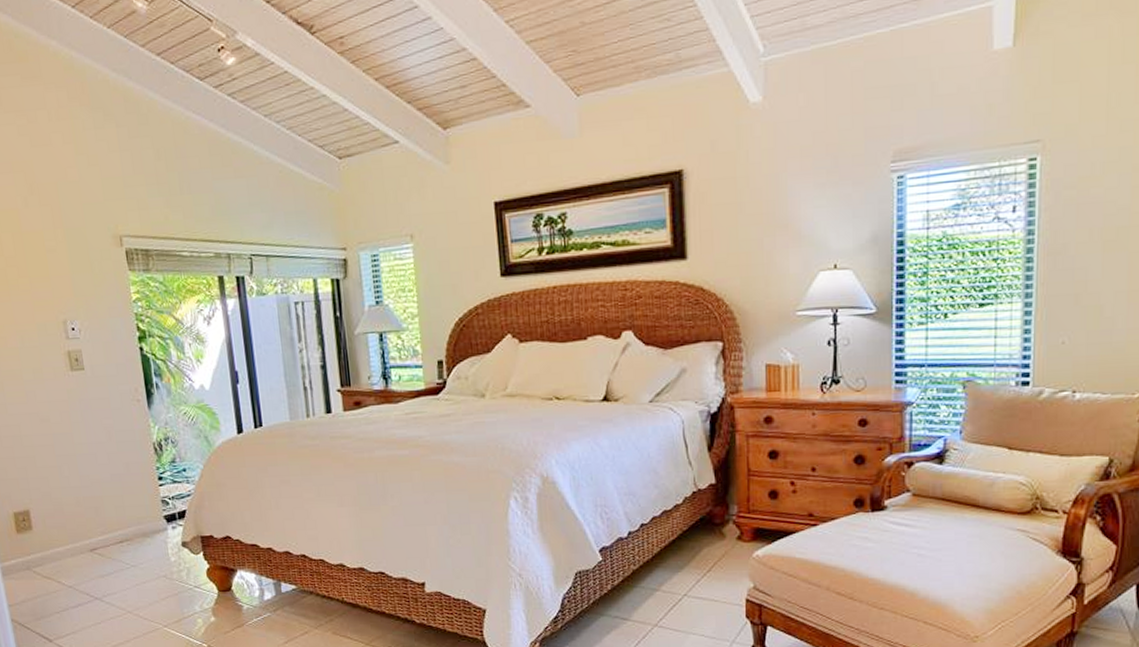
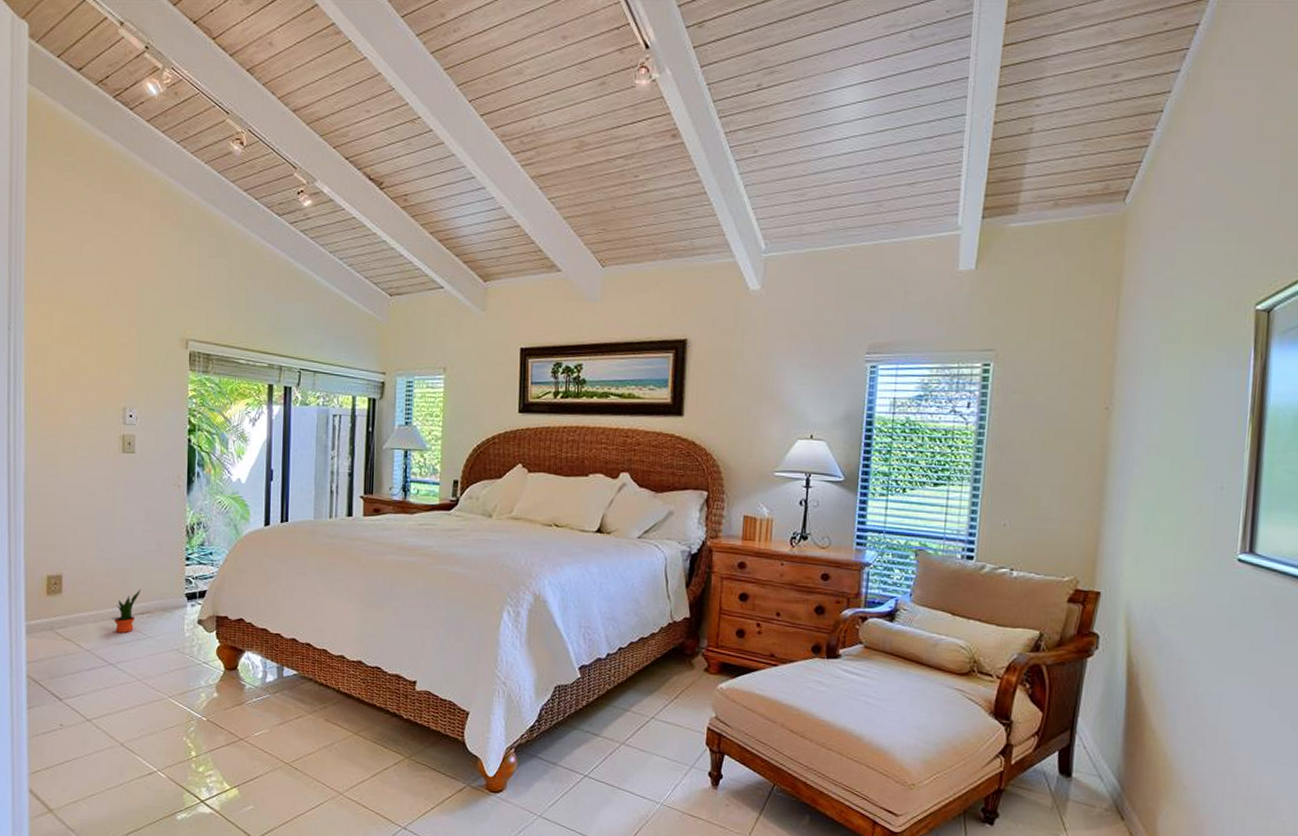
potted plant: none [92,516,116,566] -> present [114,589,141,634]

